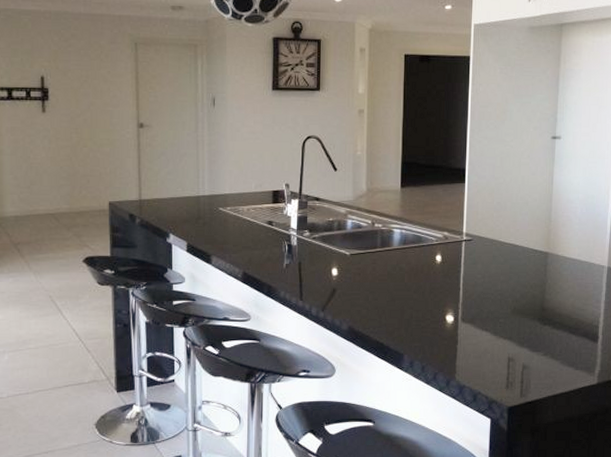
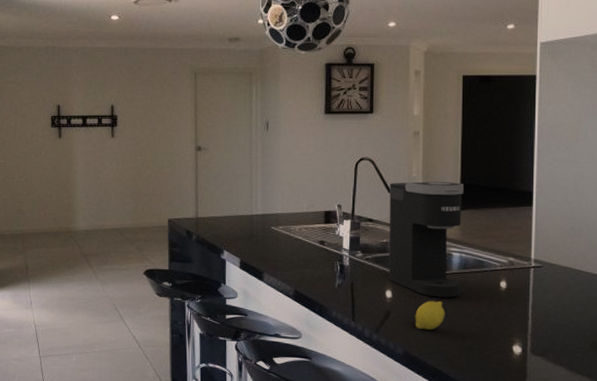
coffee maker: none [334,159,404,273] -> present [388,181,464,298]
fruit: none [359,277,387,305] -> present [415,301,446,330]

